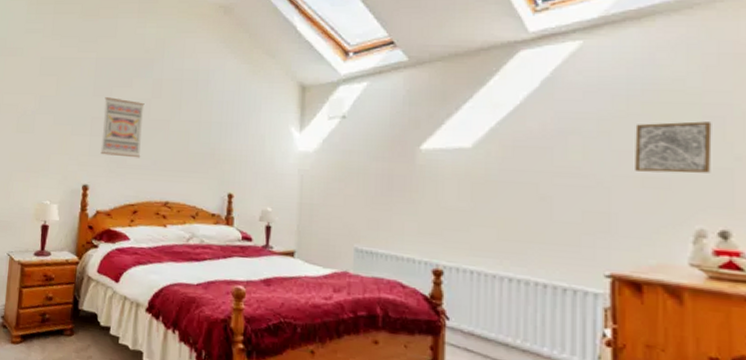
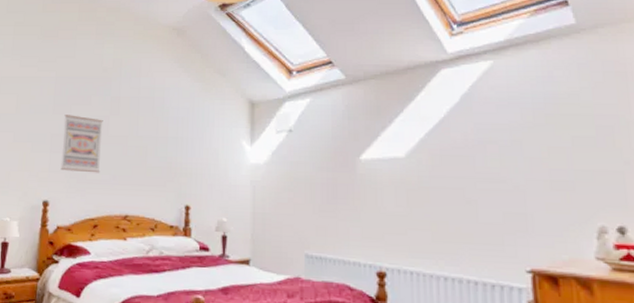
wall art: present [635,121,712,173] -> none [542,130,606,177]

